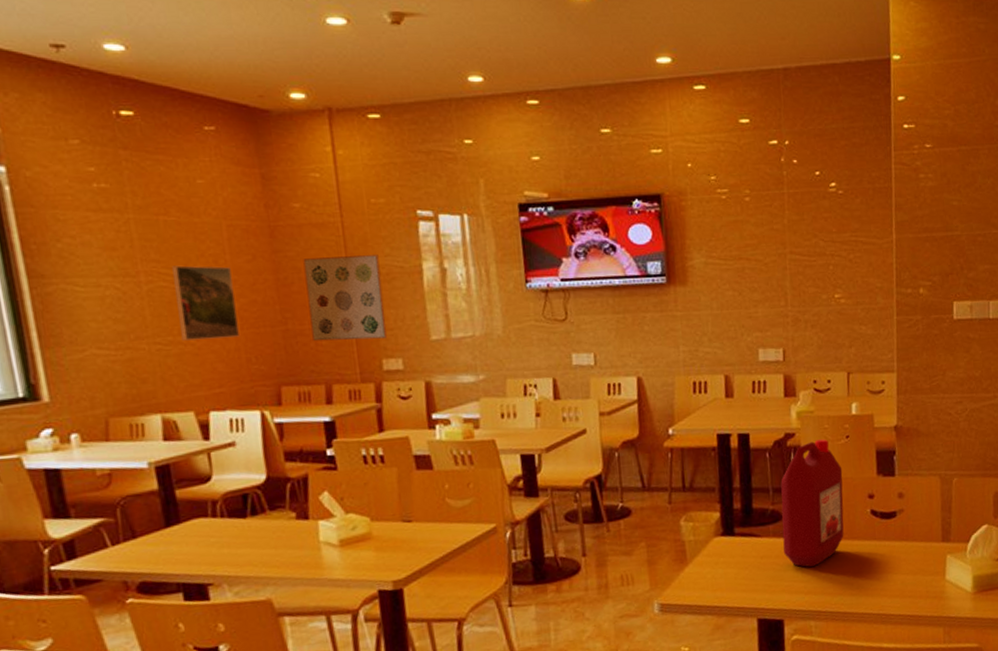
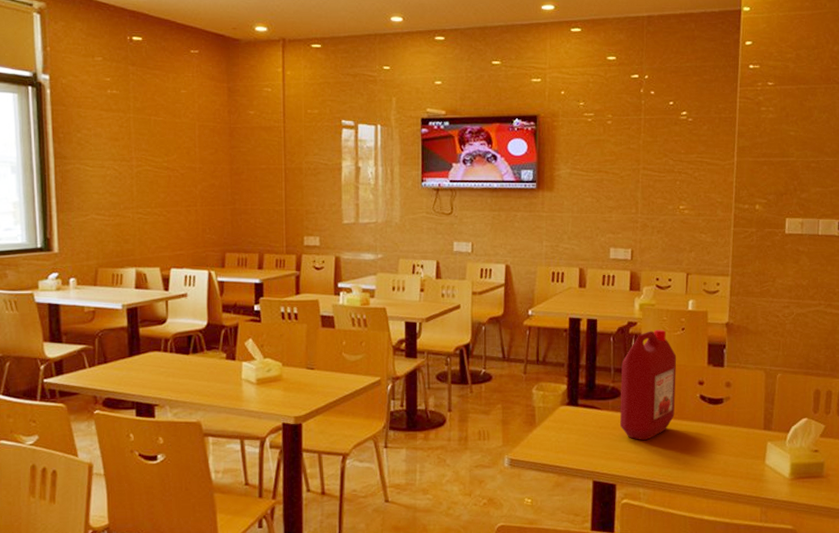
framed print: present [172,265,239,341] -> none [156,154,199,212]
wall art: present [303,255,387,342] -> none [252,154,310,221]

